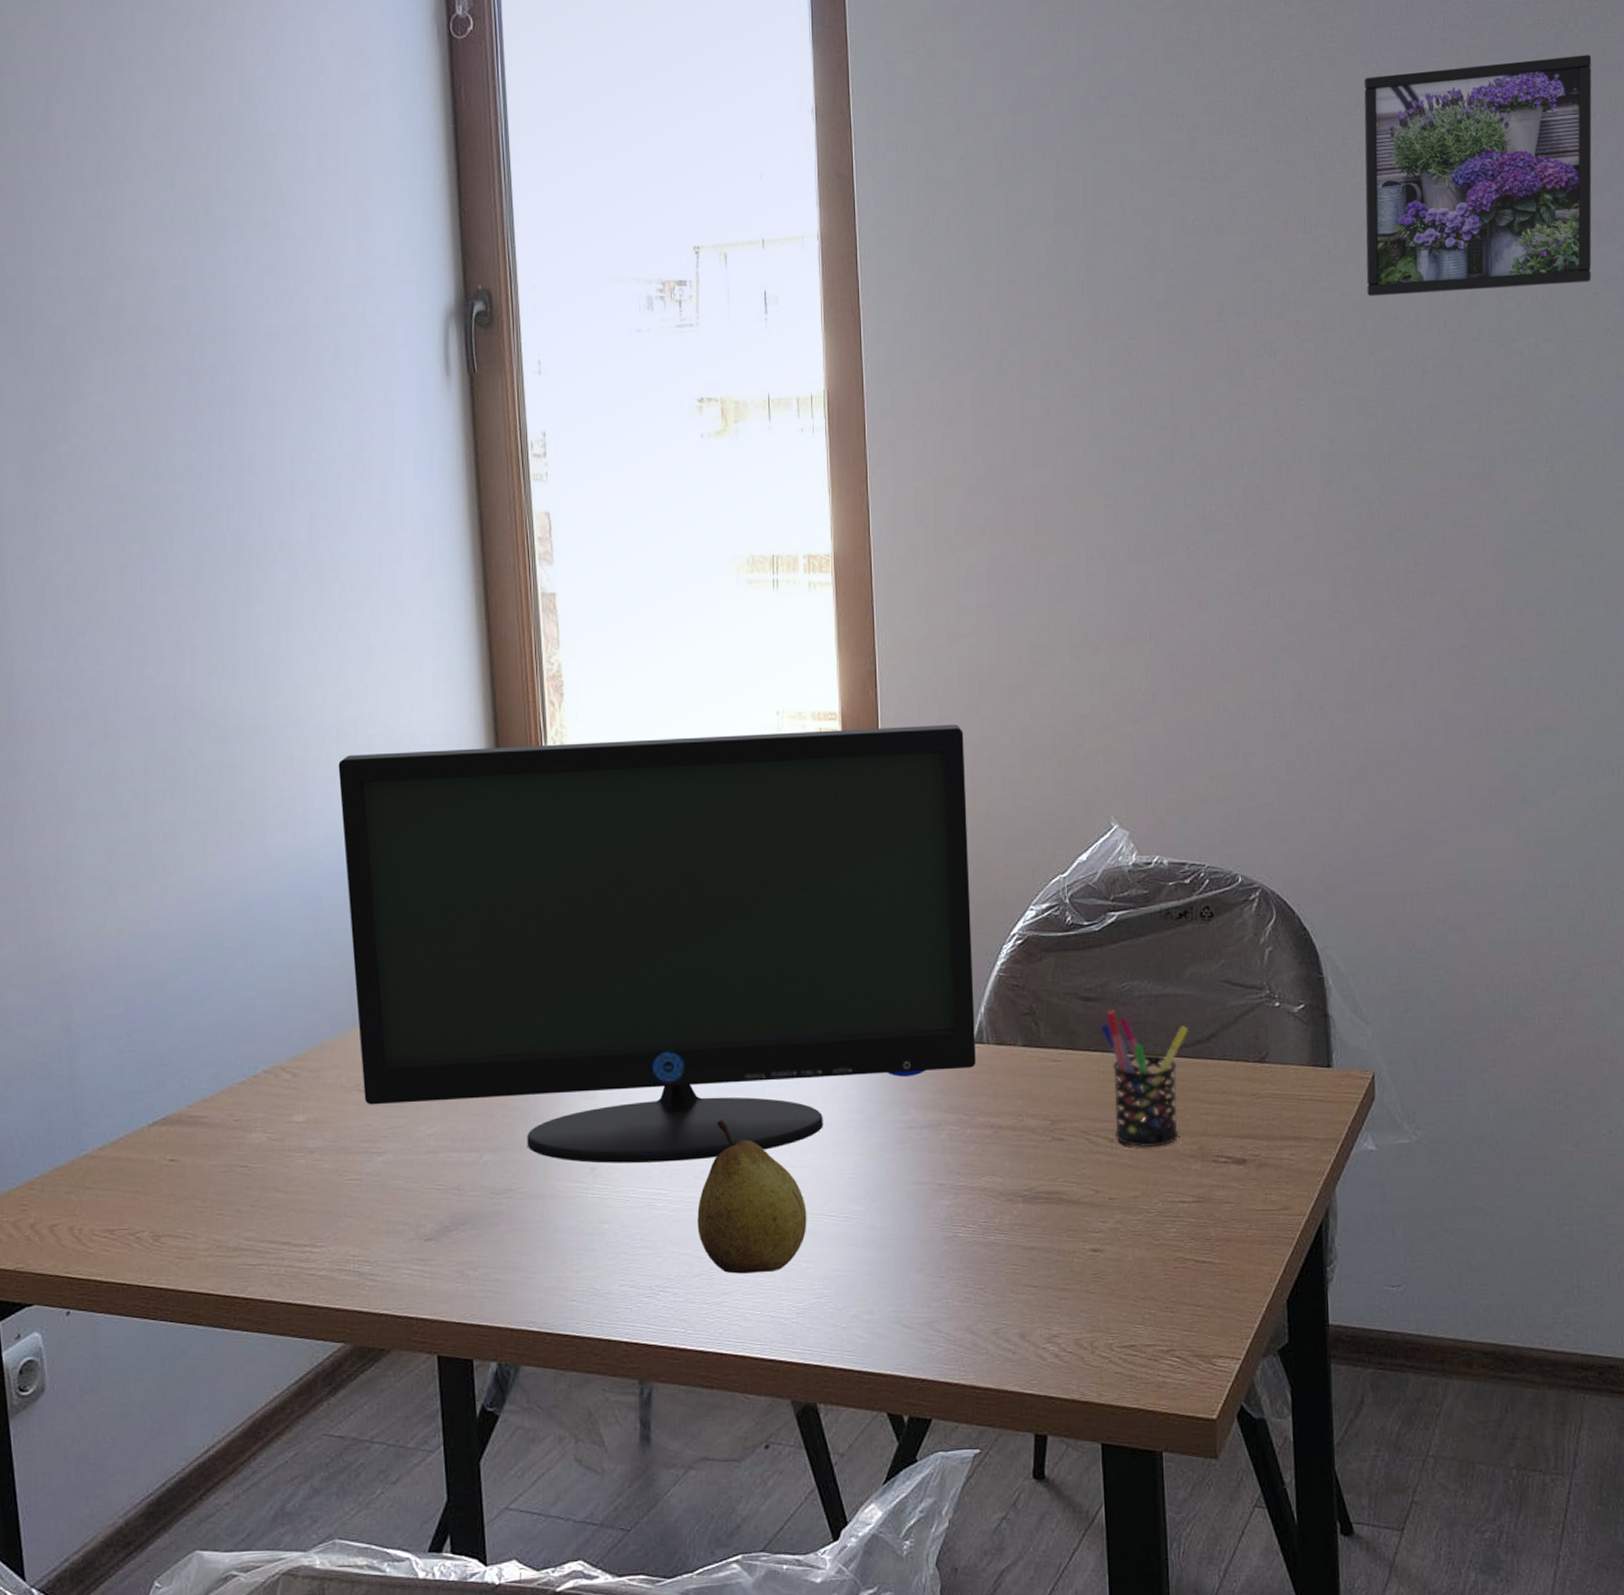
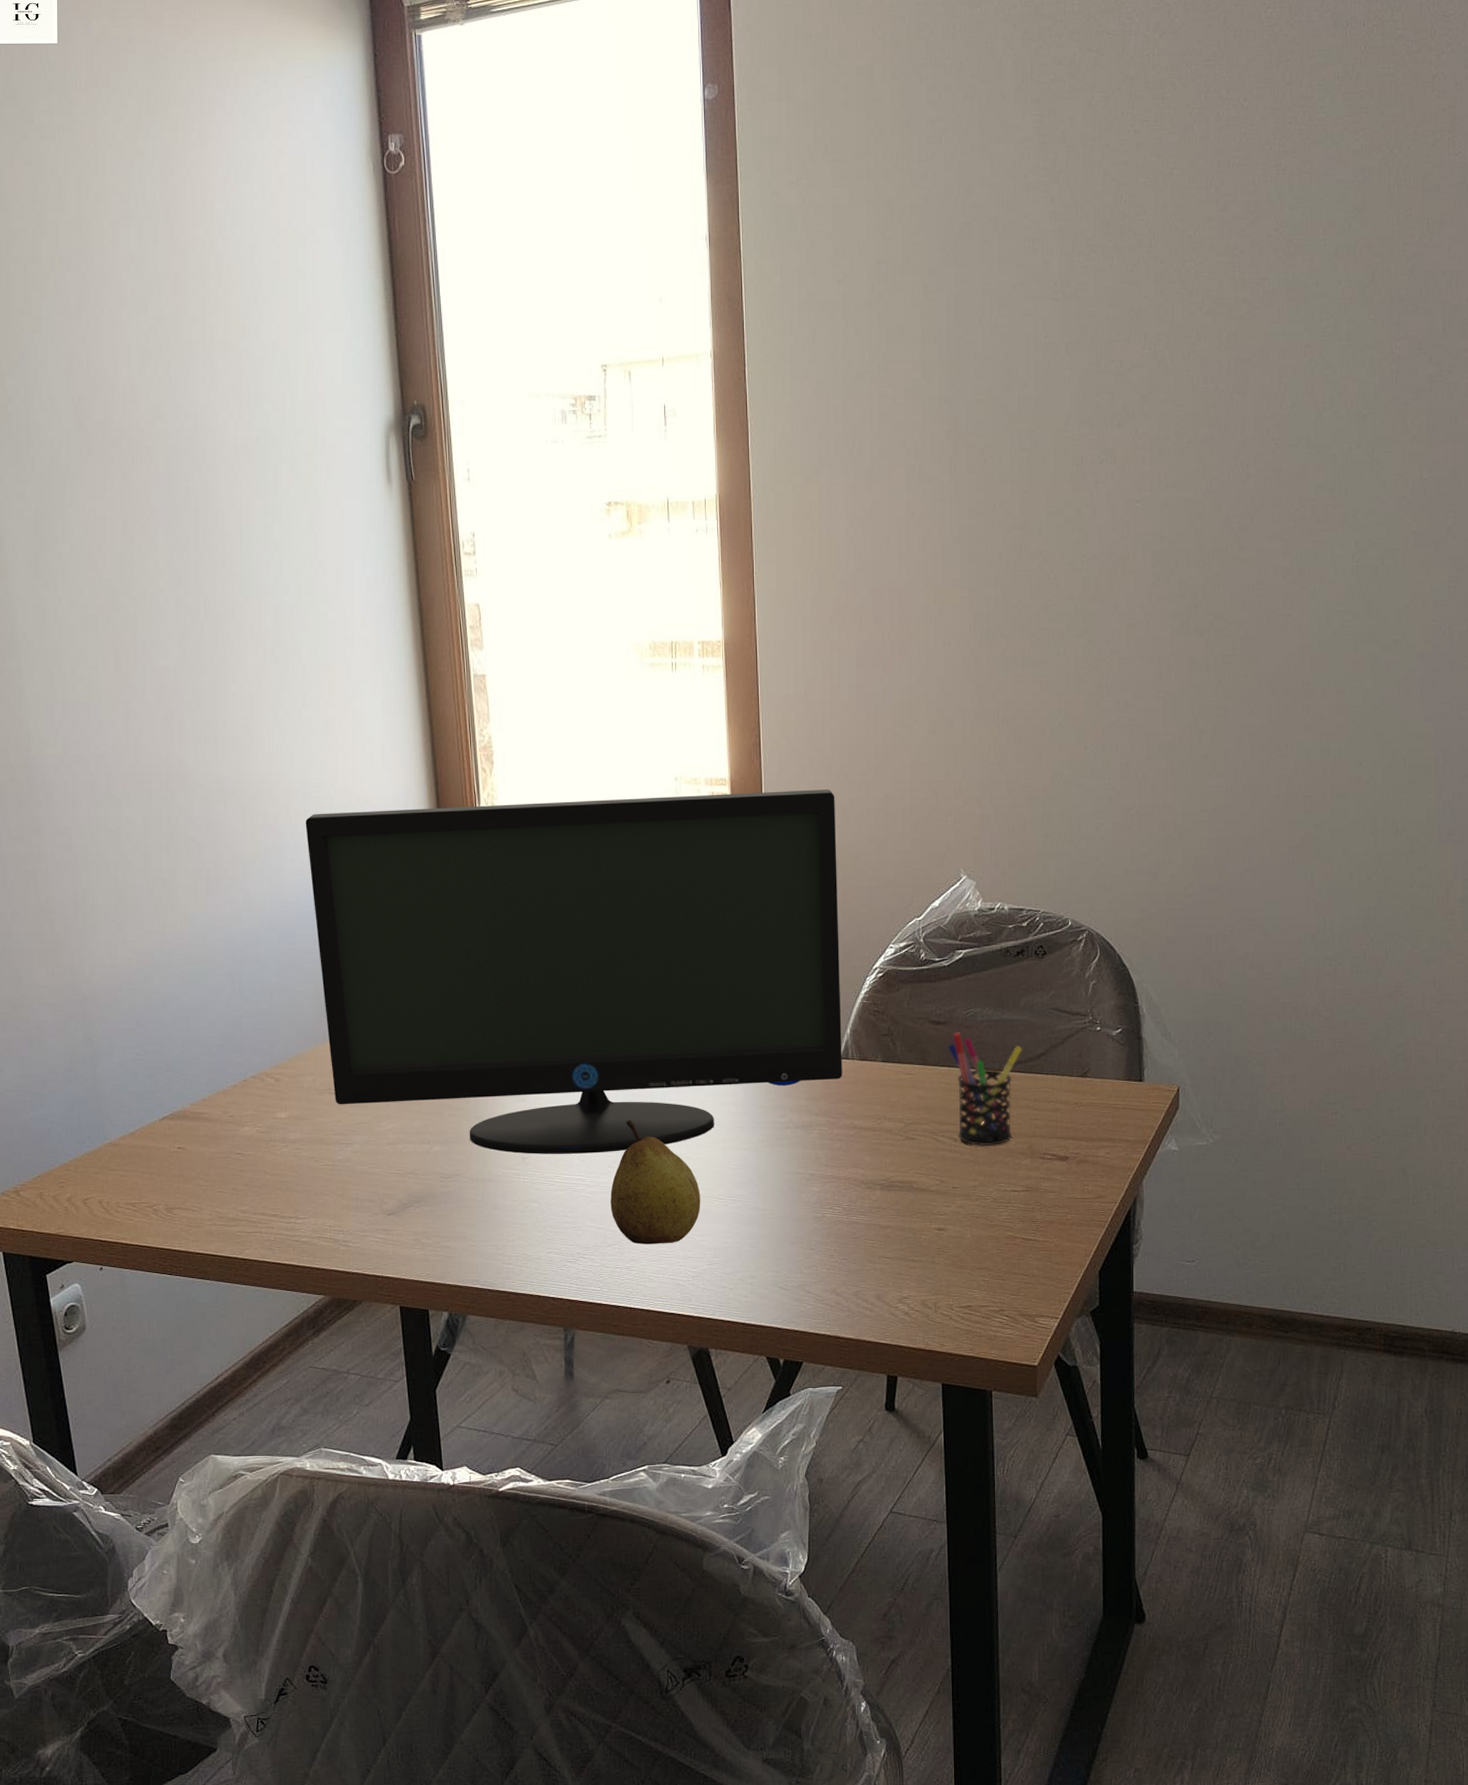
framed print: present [1364,55,1592,296] -> none [1199,179,1413,407]

